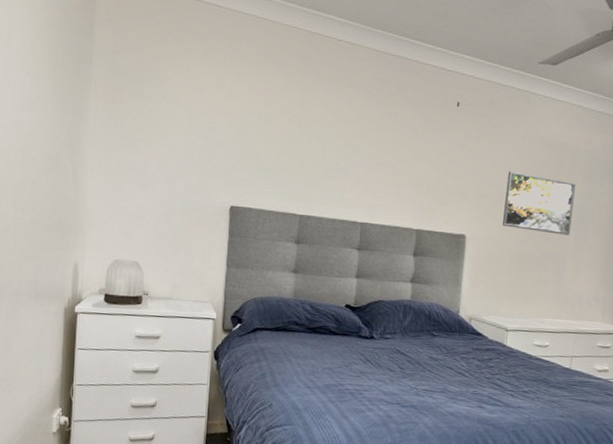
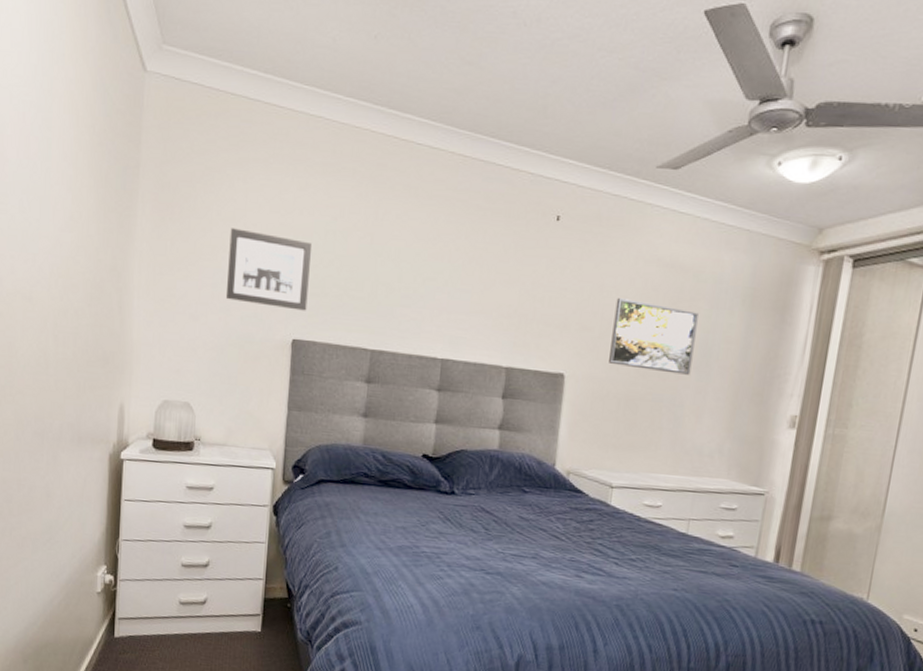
wall art: none [170,109,248,182] -> present [225,228,313,311]

